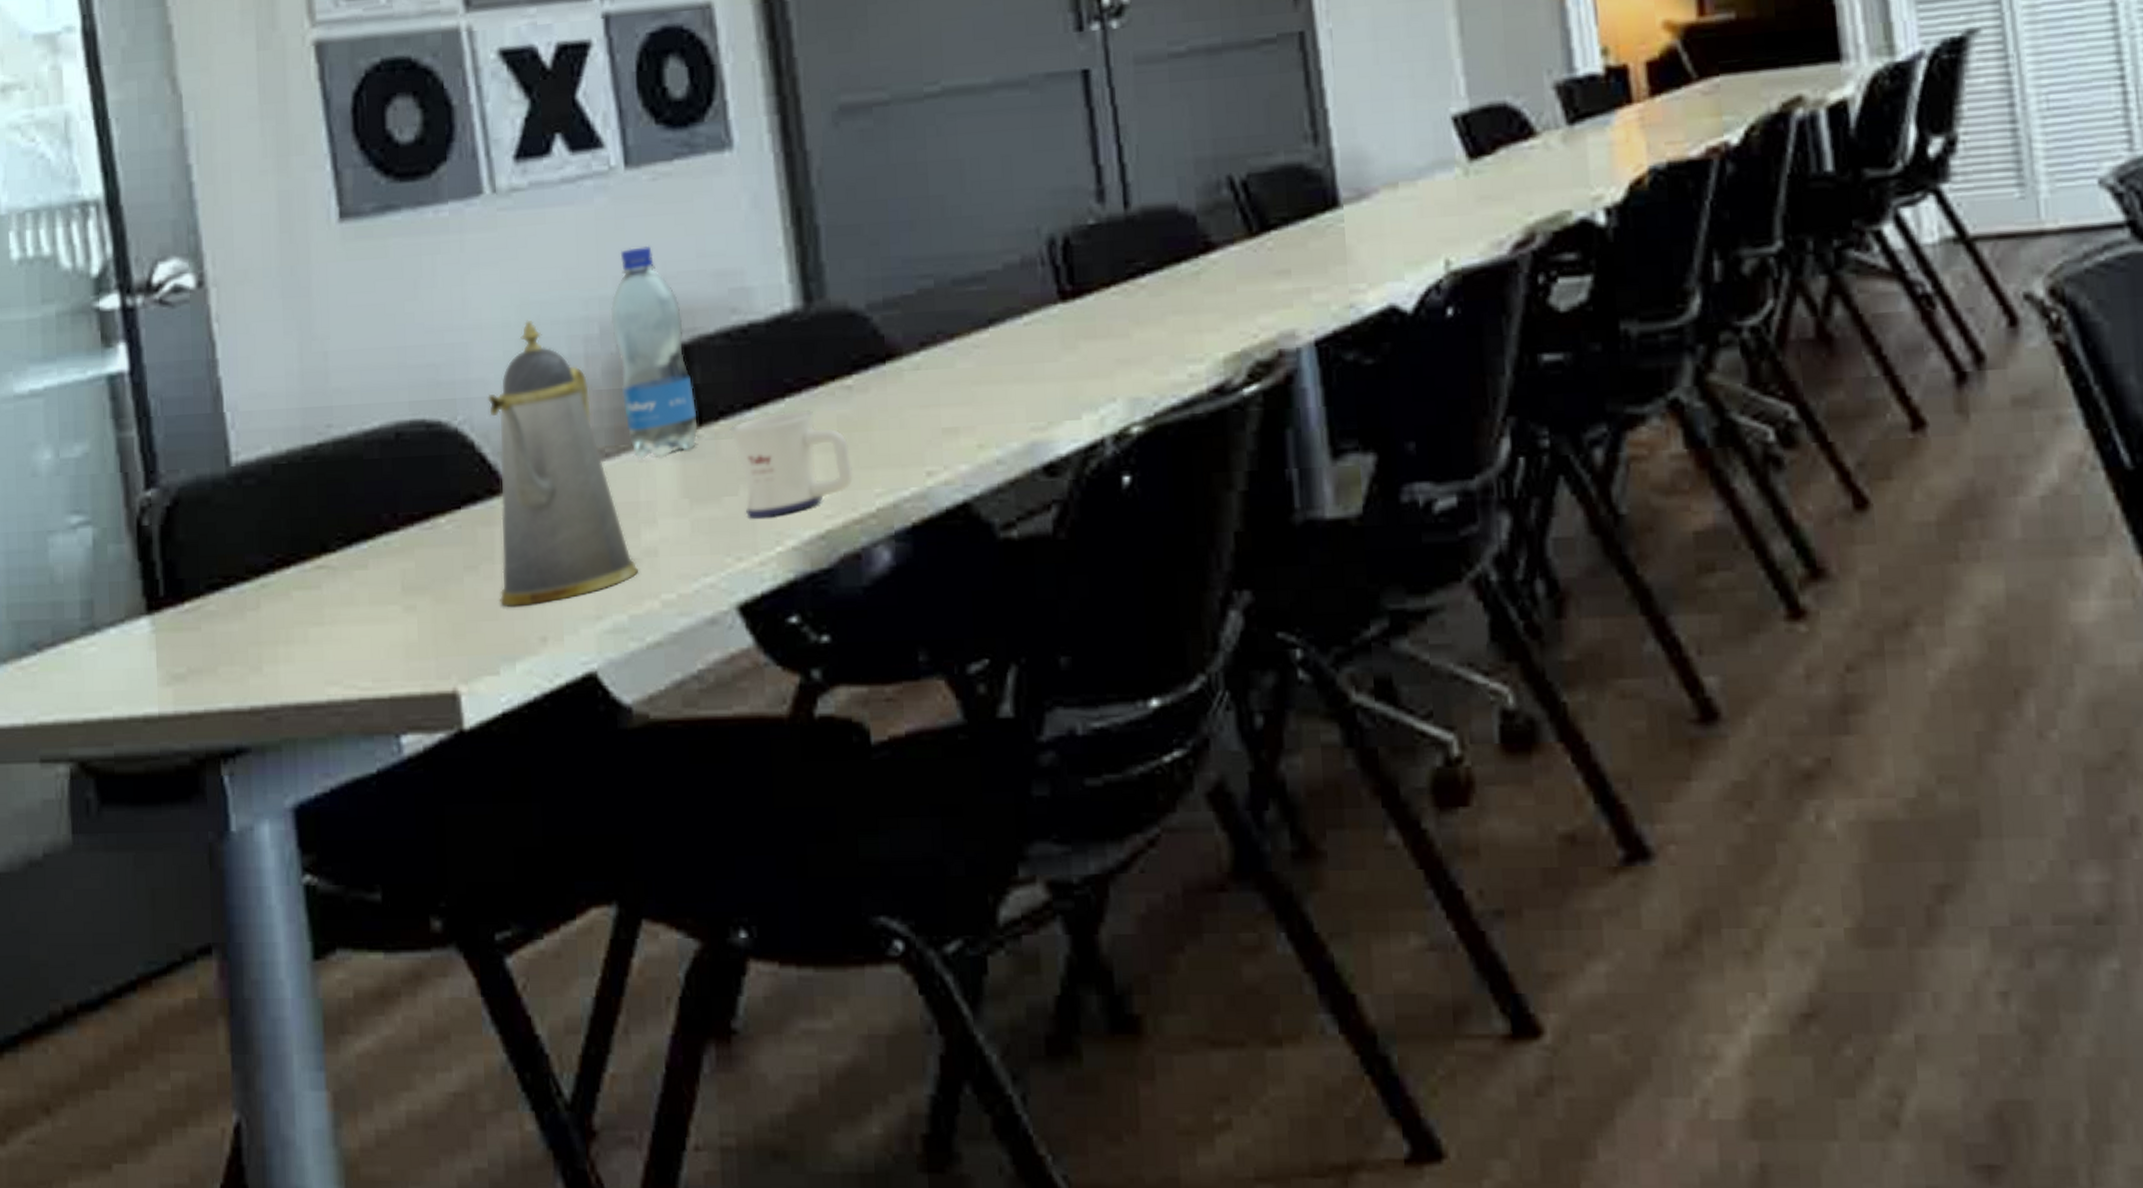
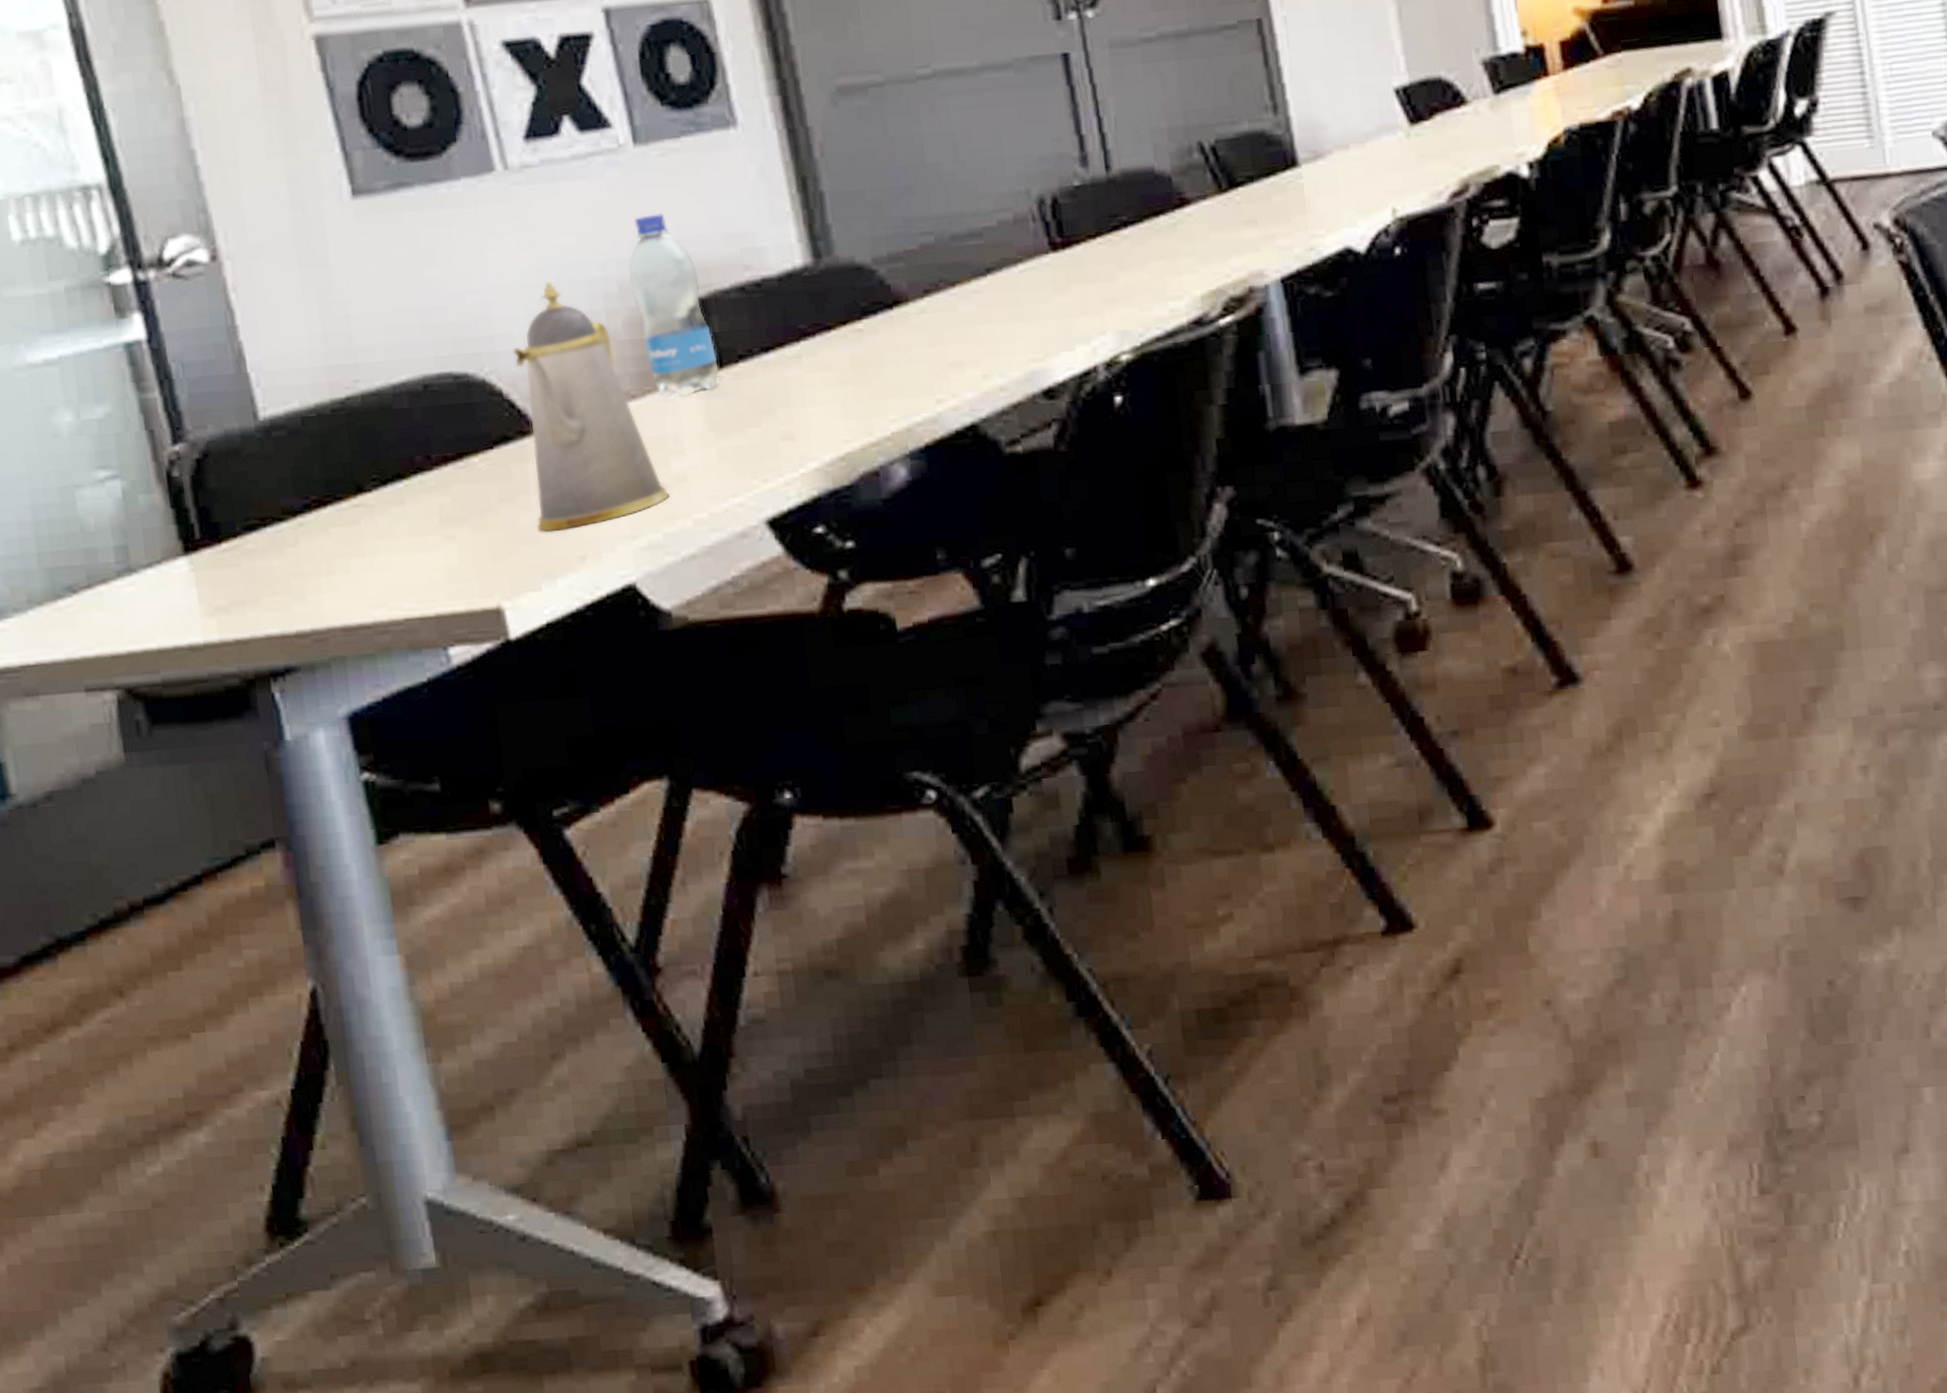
mug: present [730,410,854,517] -> none [749,351,869,445]

